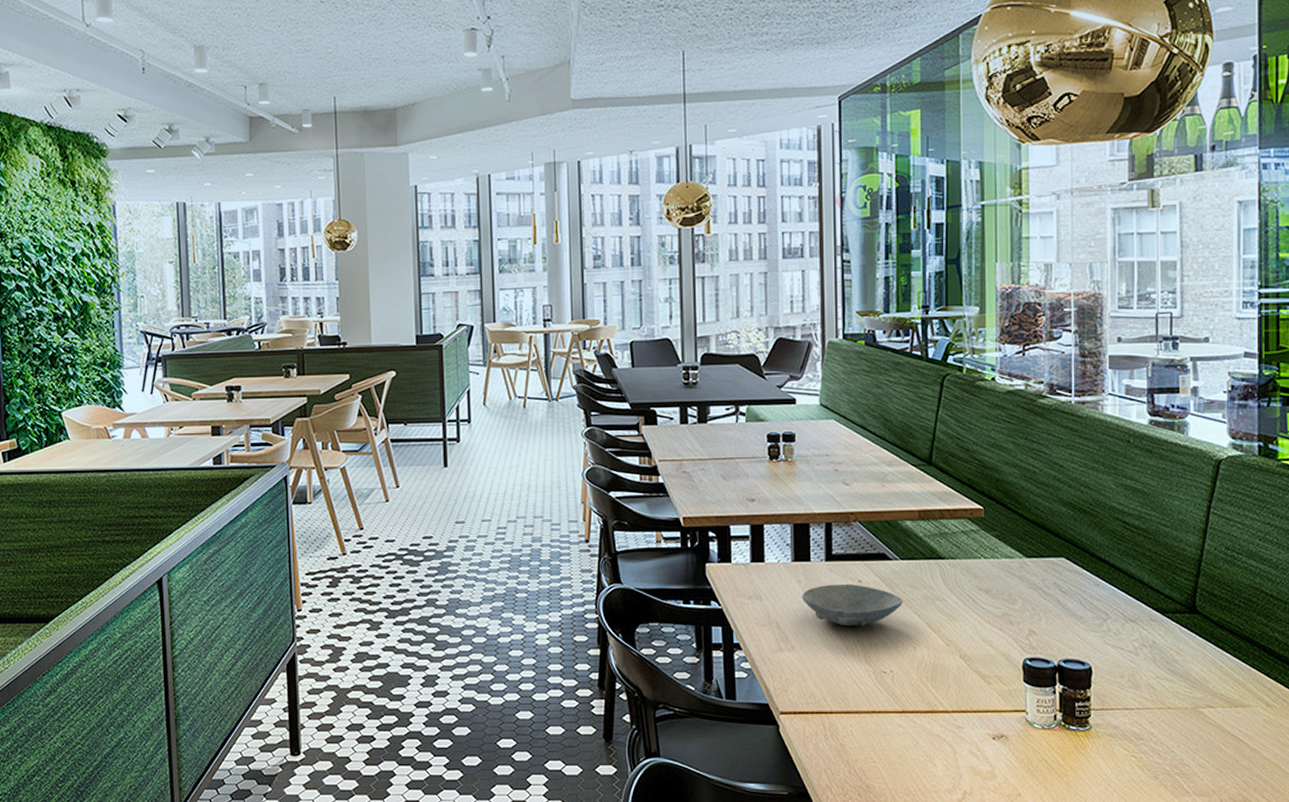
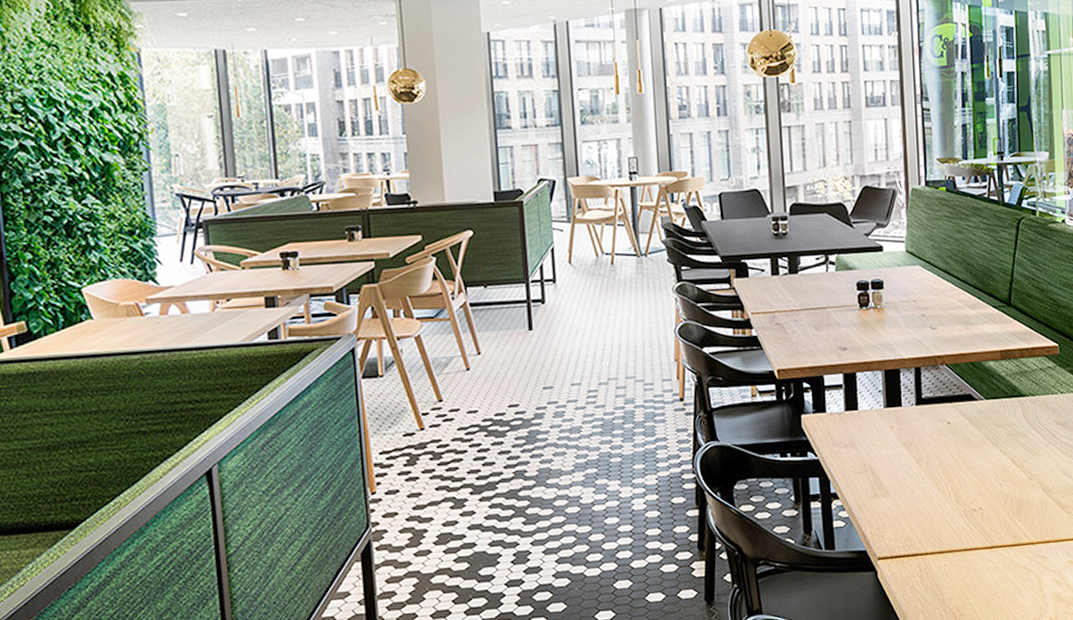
bowl: present [801,583,903,626] -> none [894,426,989,468]

